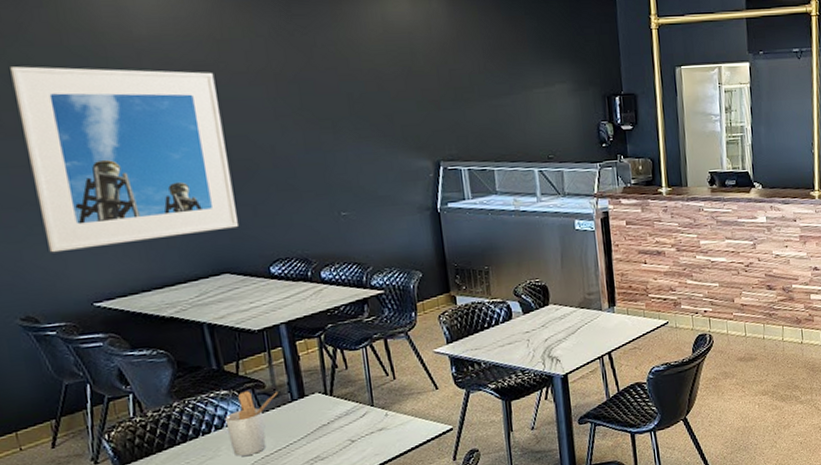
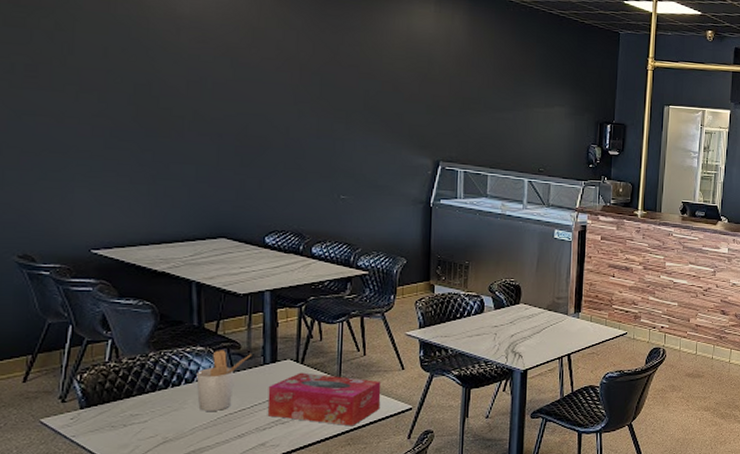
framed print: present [10,66,238,253] -> none [55,25,245,199]
tissue box: none [301,404,420,455] -> present [267,372,381,426]

